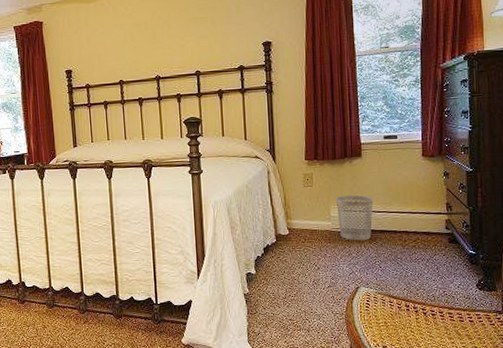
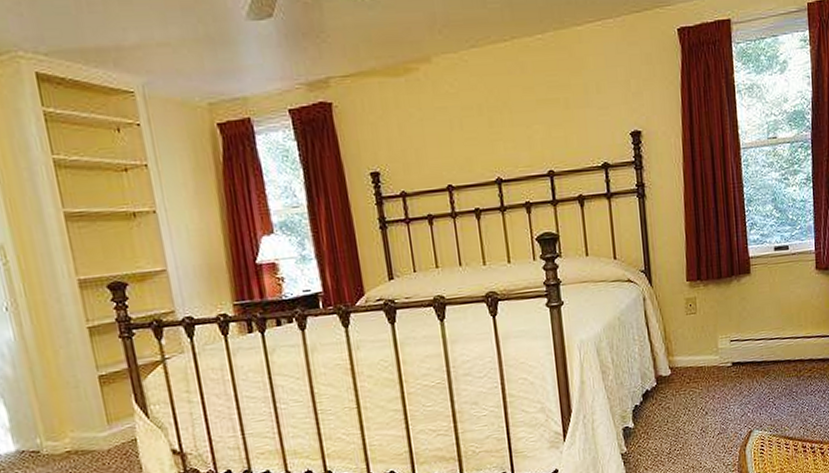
wastebasket: present [335,195,374,241] -> none [723,320,765,376]

